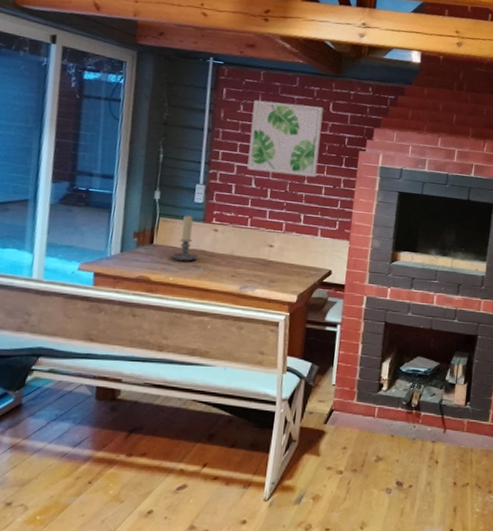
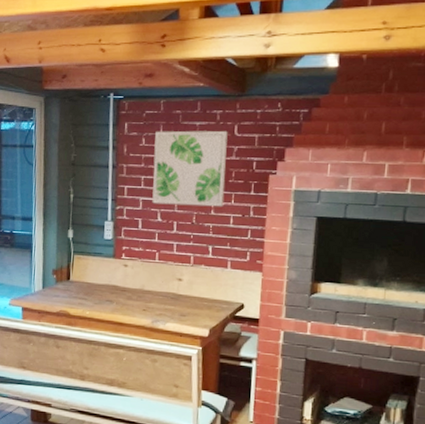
candle holder: present [171,215,198,262] -> none [86,252,110,297]

